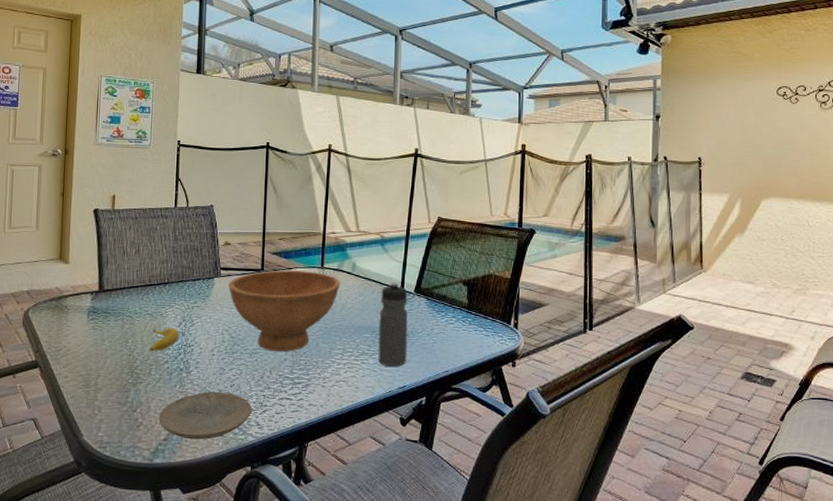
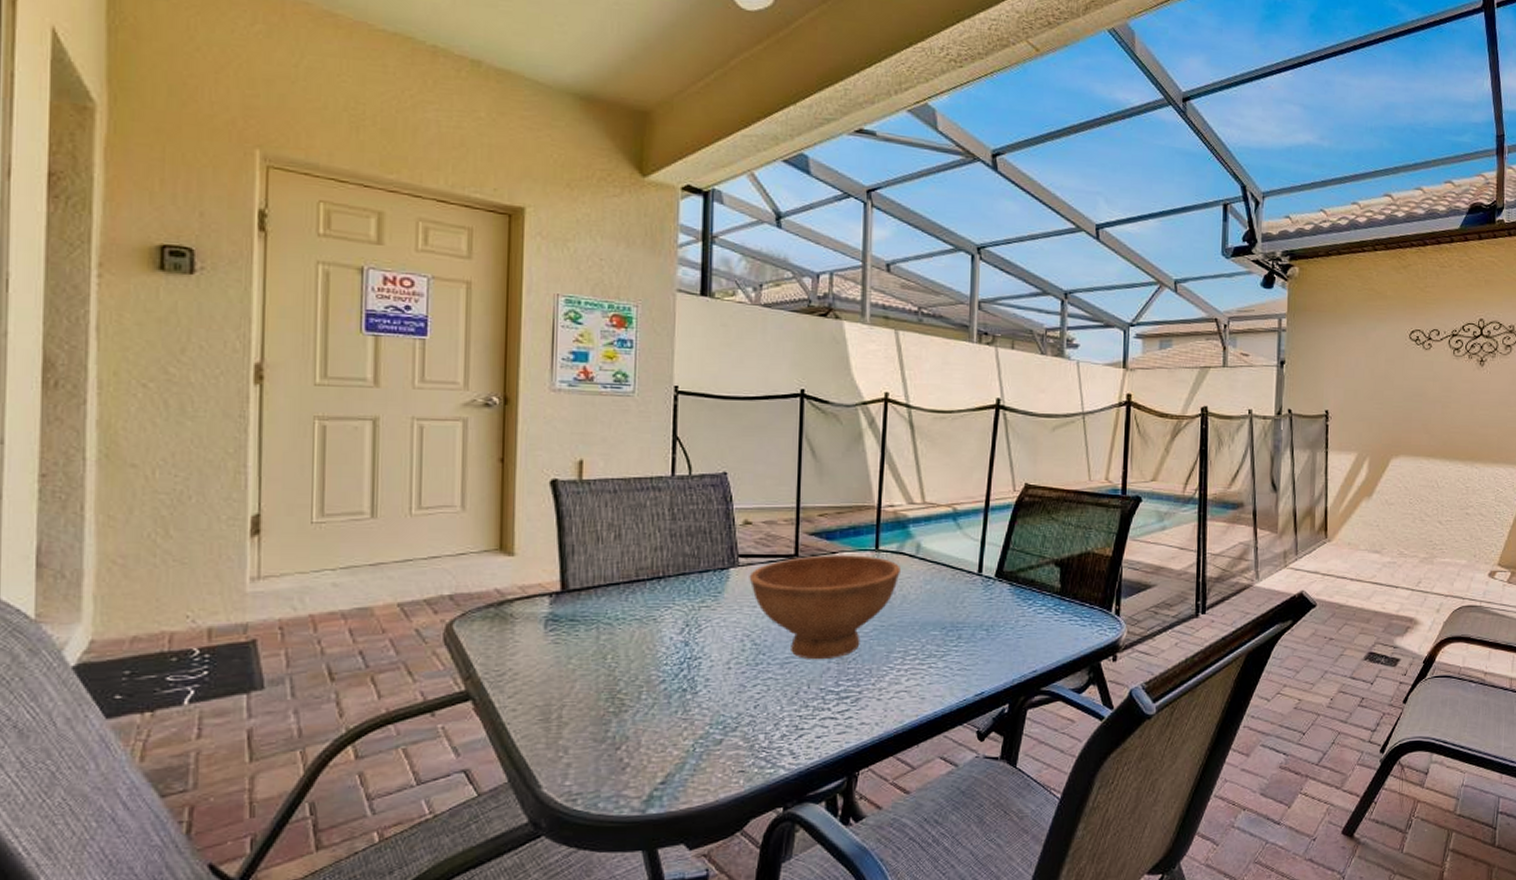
banana: present [149,326,179,352] -> none [638,635,681,669]
plate: present [159,391,252,440] -> none [653,715,784,780]
water bottle: present [378,282,408,368] -> none [949,566,988,671]

